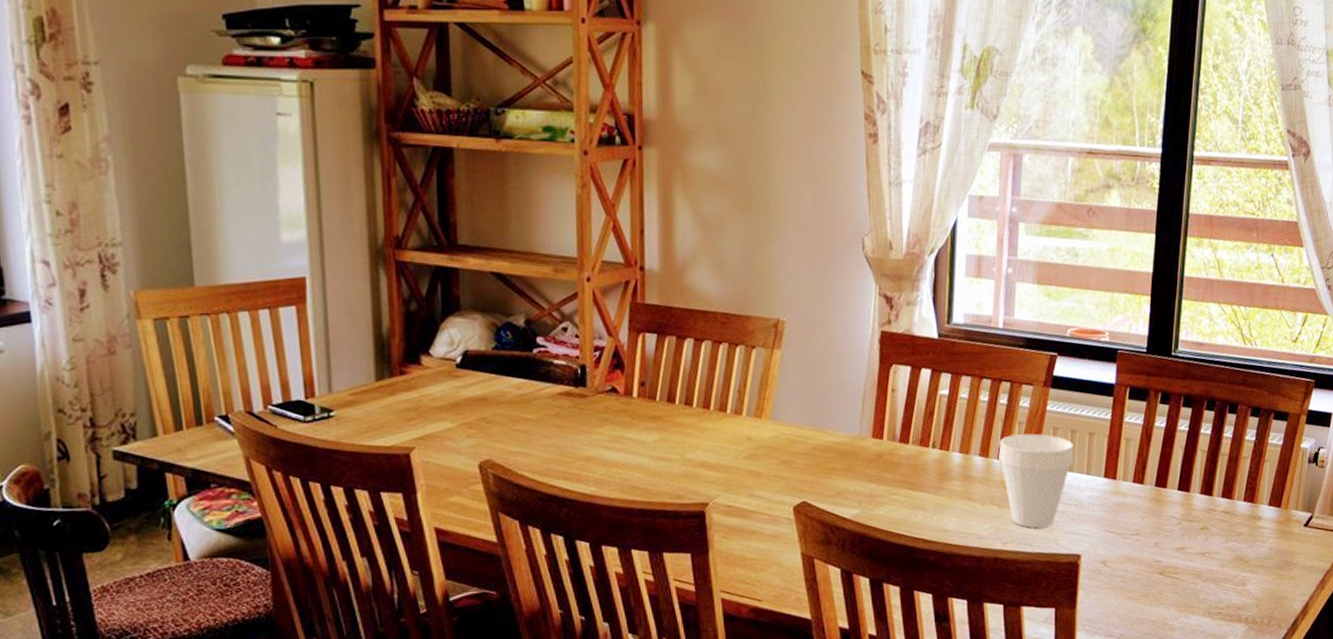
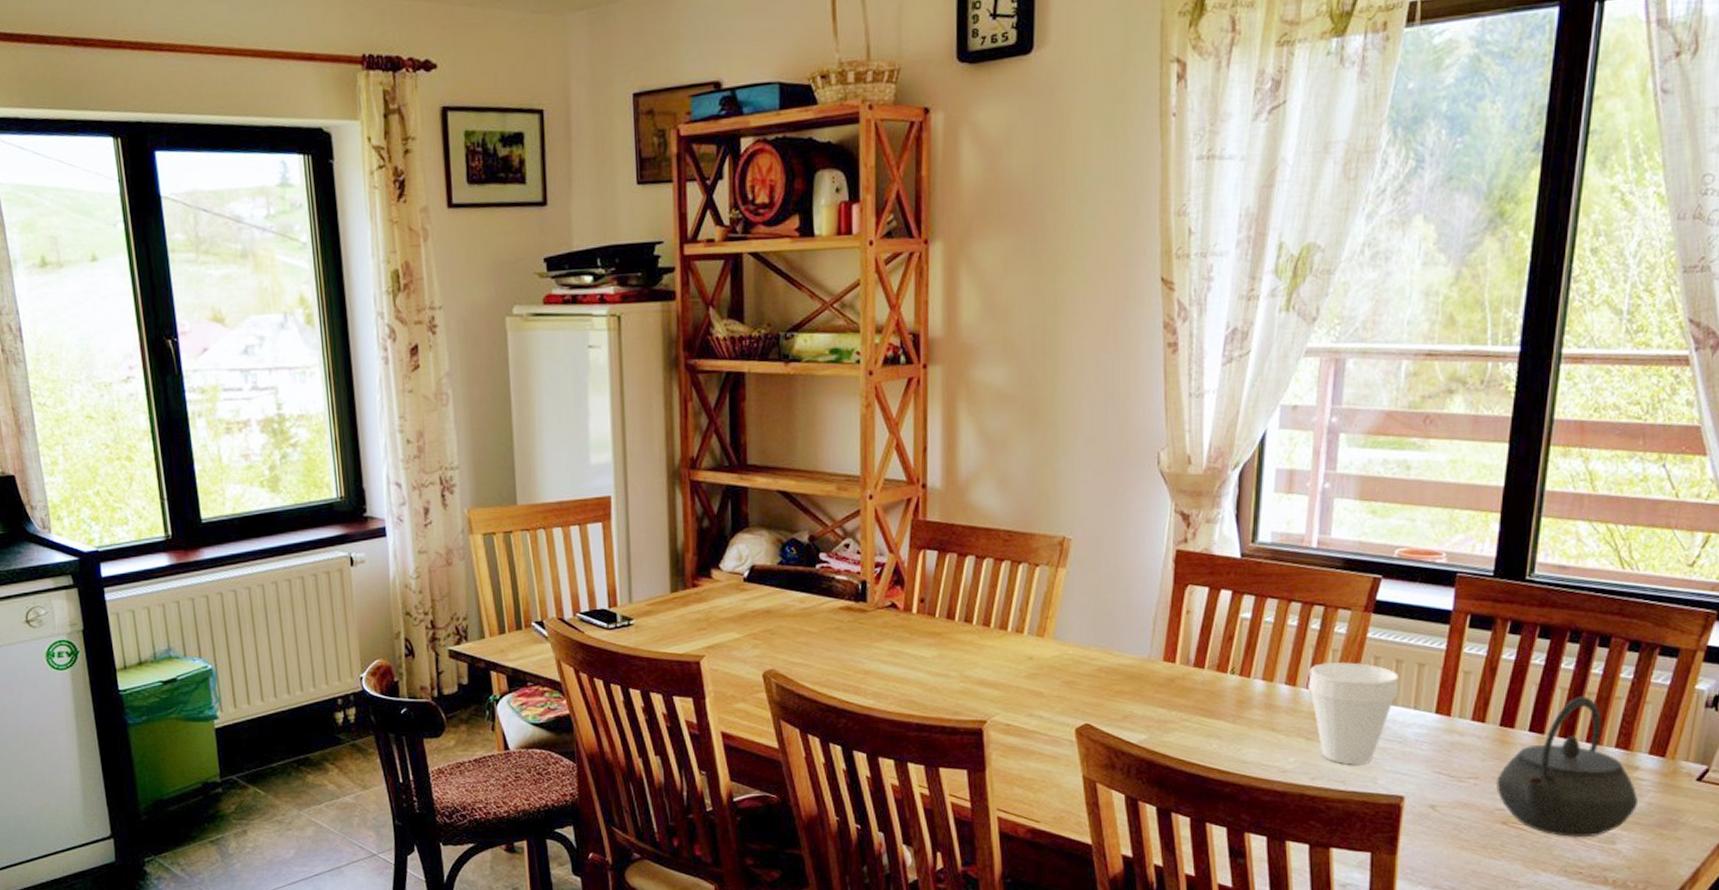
kettle: none [1154,457,1261,583] -> present [1496,696,1638,838]

